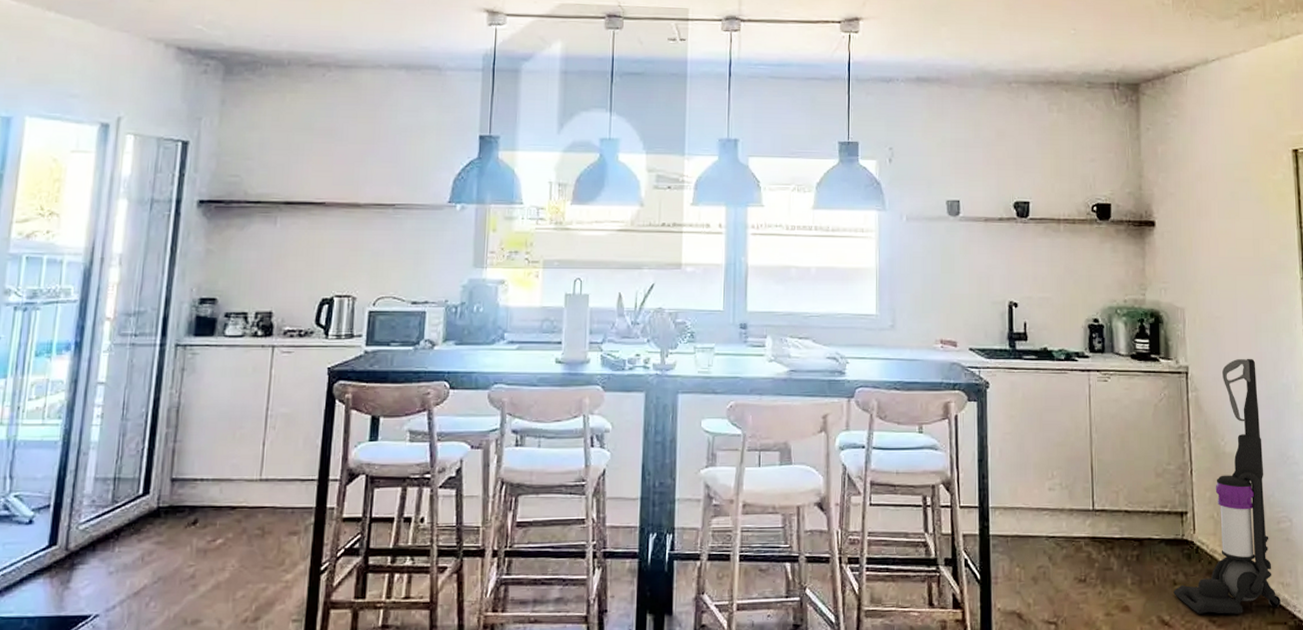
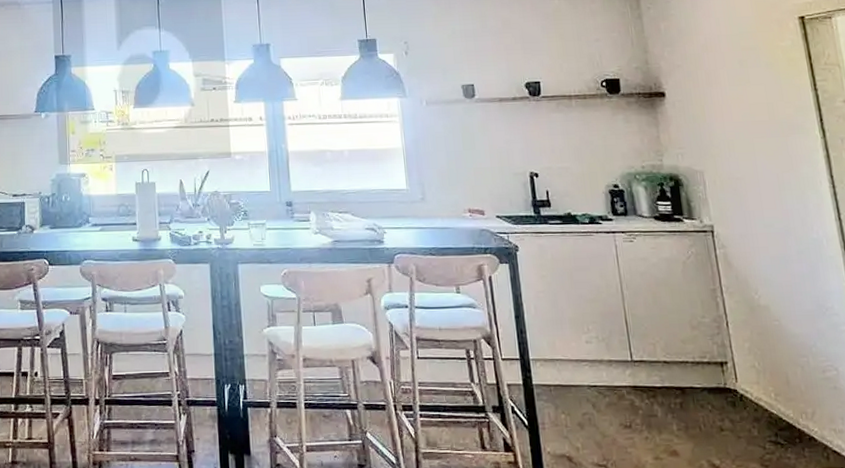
vacuum cleaner: present [1173,358,1281,614] -> none [721,215,835,459]

